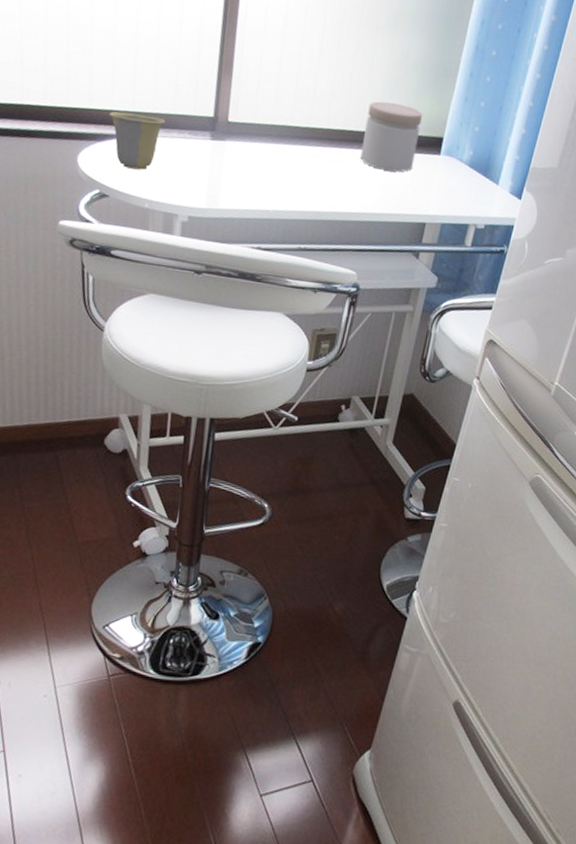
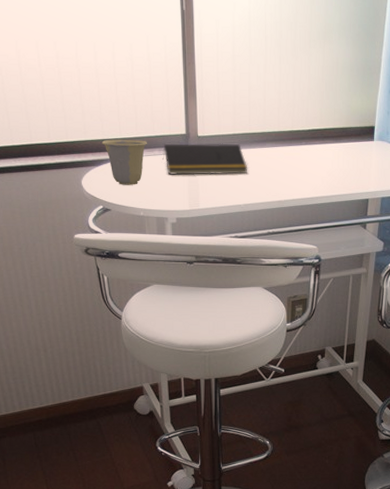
notepad: none [181,126,284,175] -> present [162,143,248,175]
jar: present [360,101,423,172] -> none [309,103,356,160]

